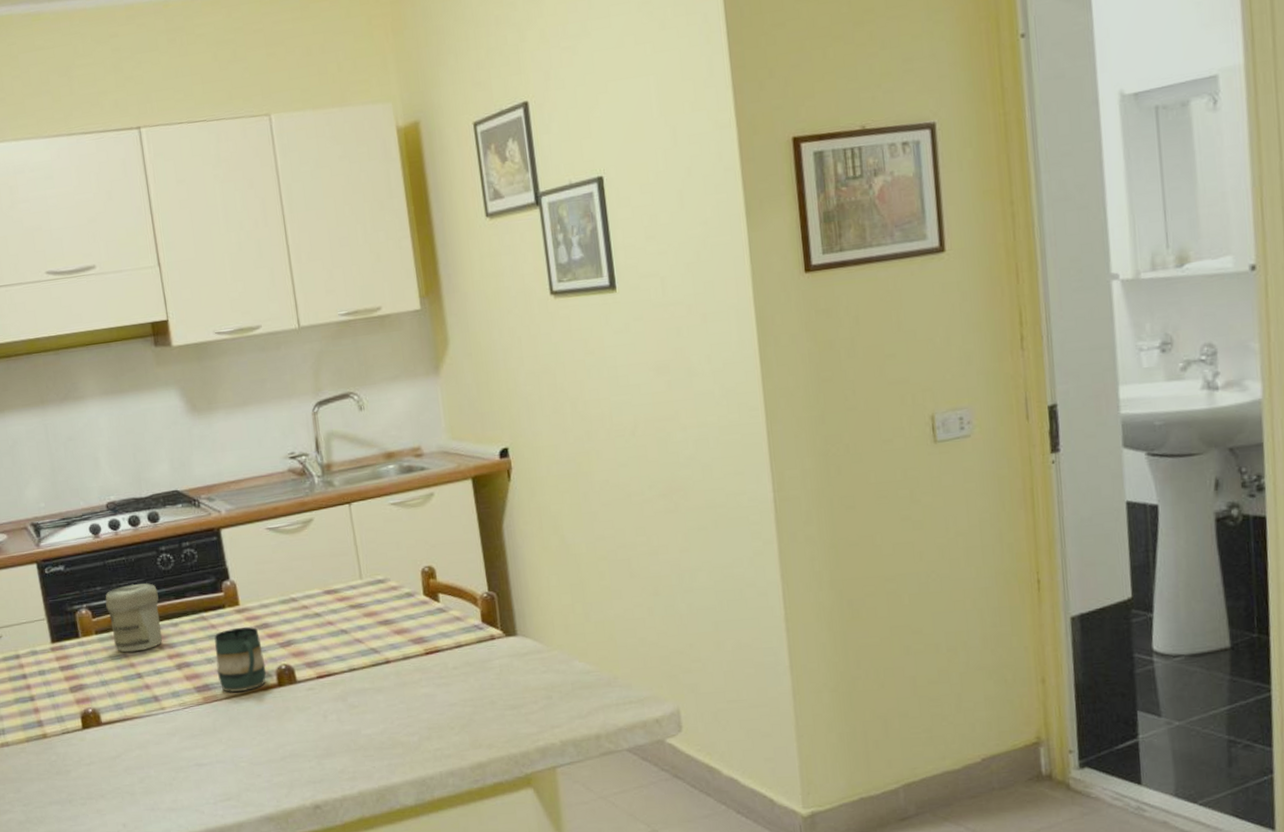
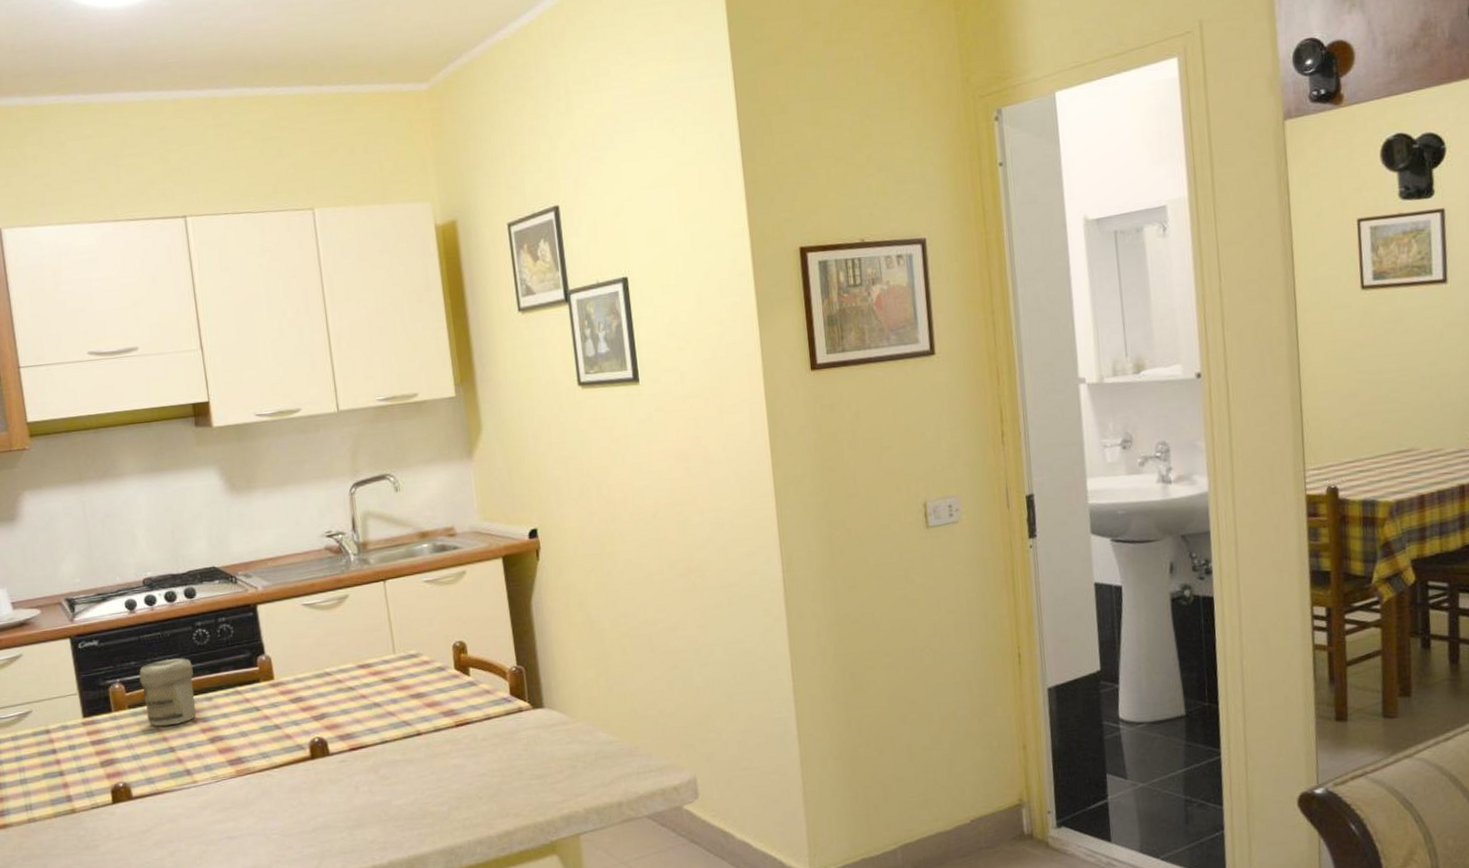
mug: present [214,627,267,692] -> none [248,701,300,765]

